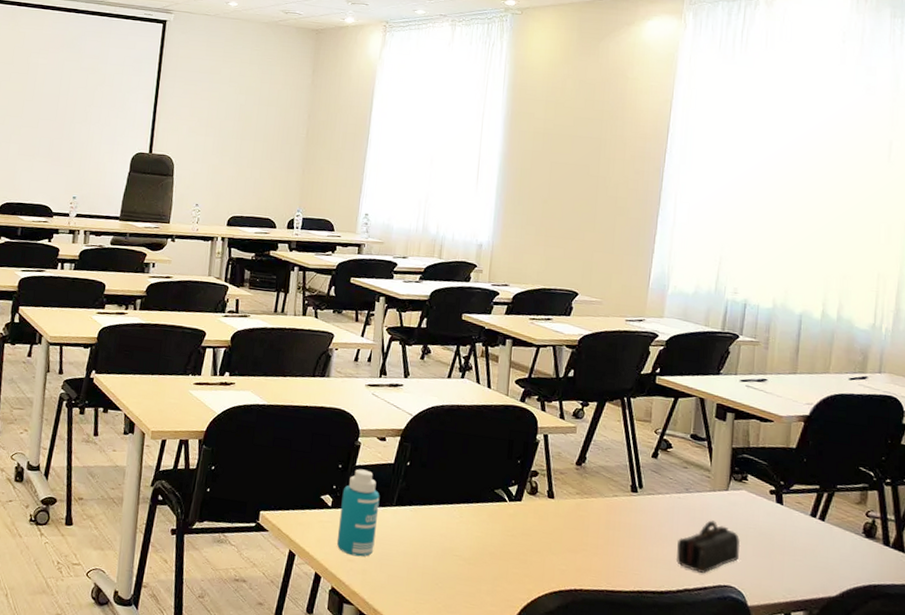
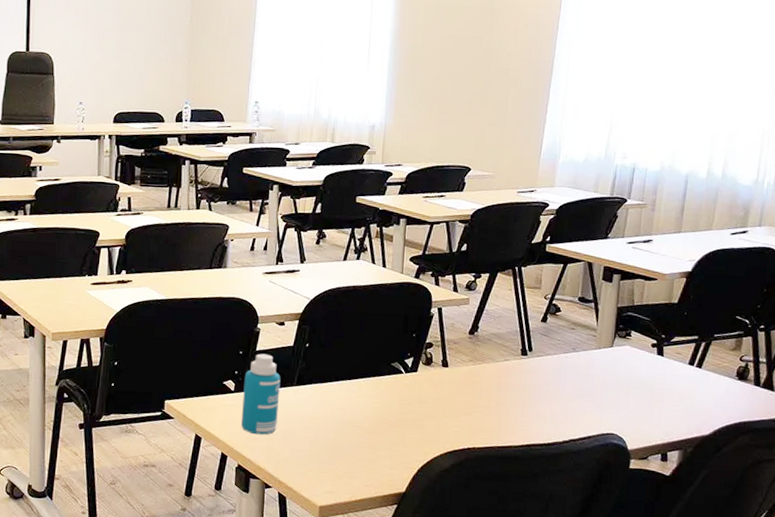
pencil case: present [677,520,741,573] -> none [563,375,623,424]

